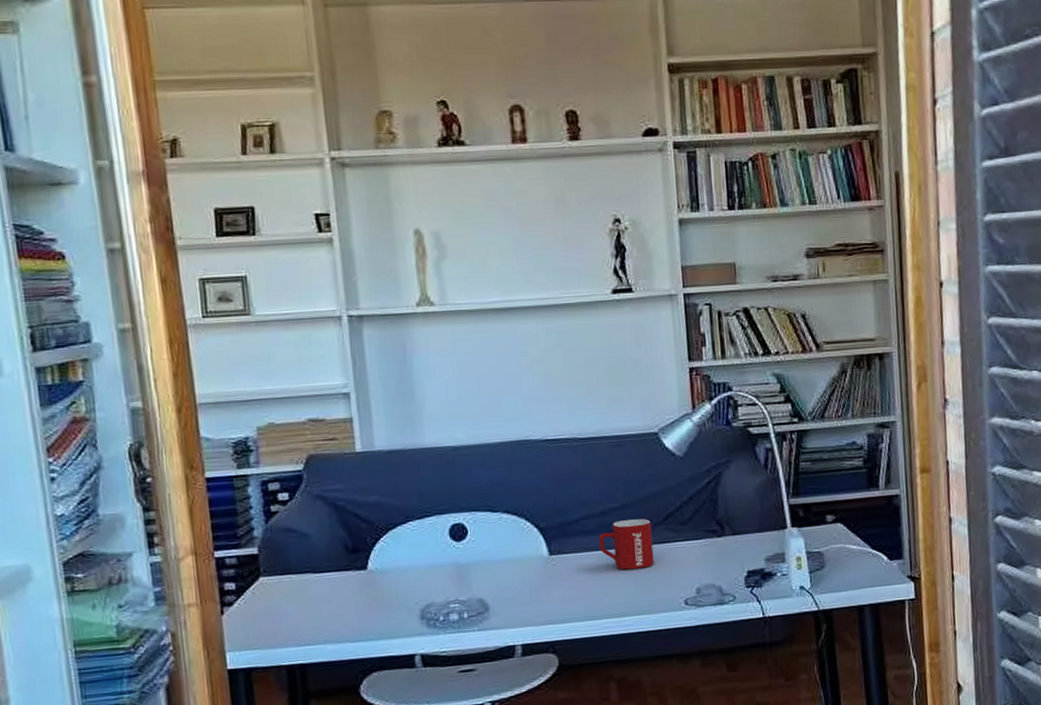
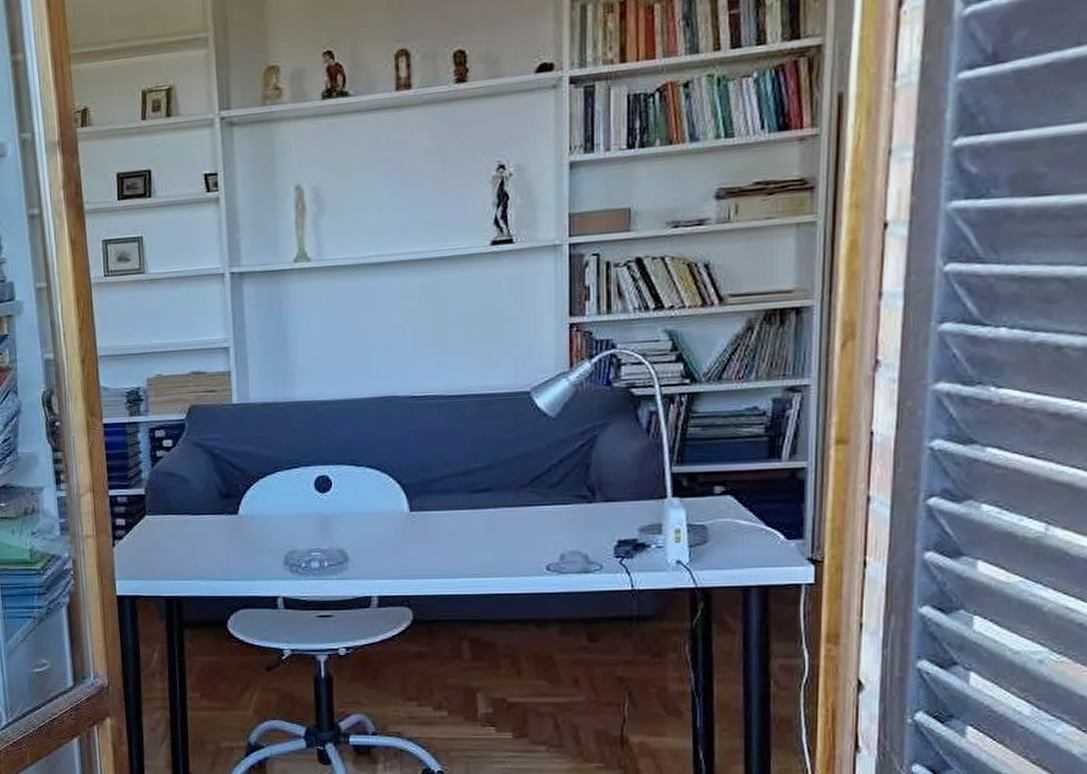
mug: present [598,518,654,570] -> none [460,480,517,531]

